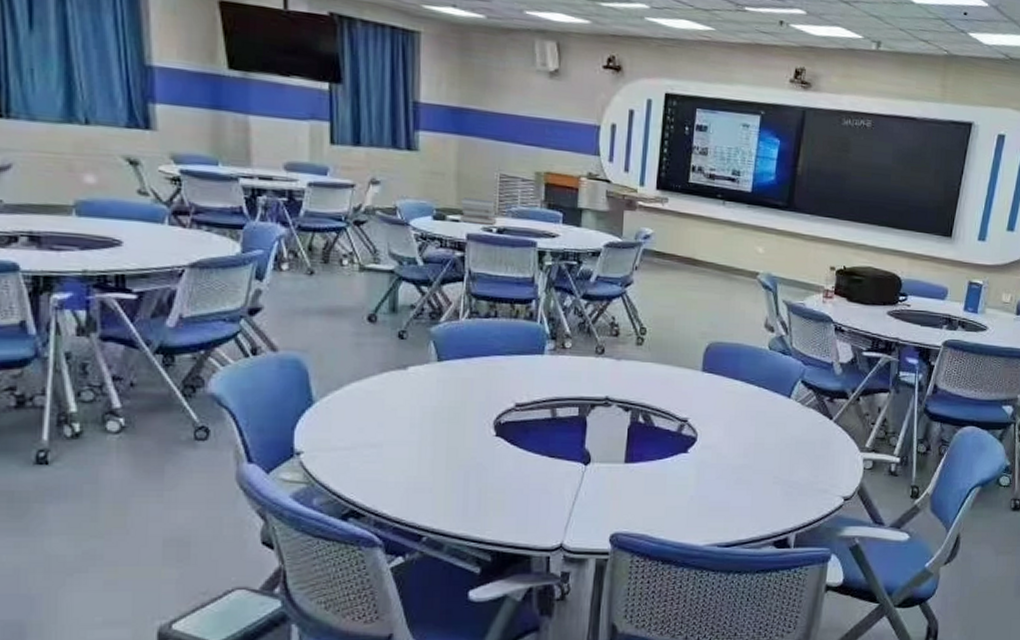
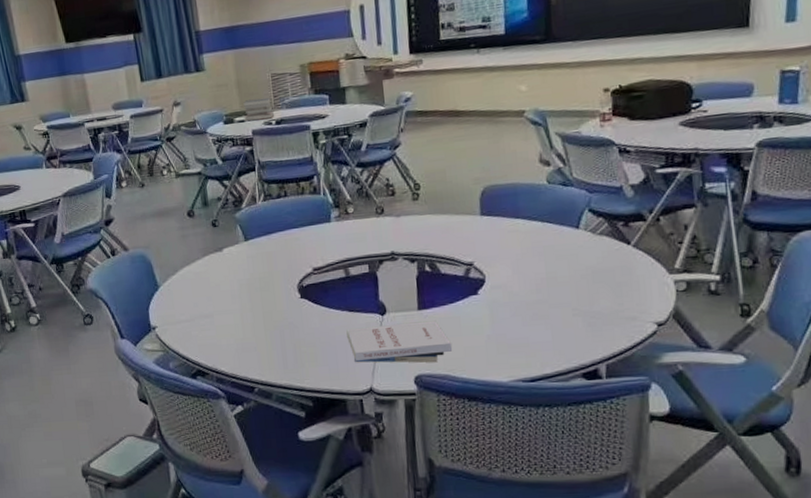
books: none [543,475,655,521] -> present [346,320,453,363]

